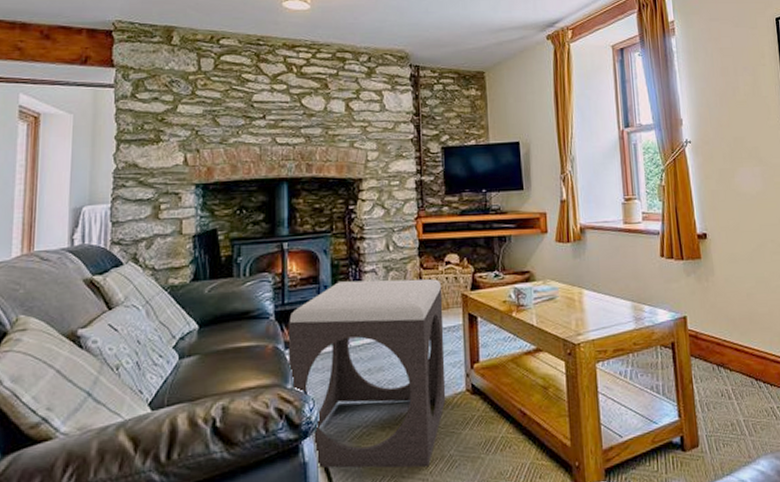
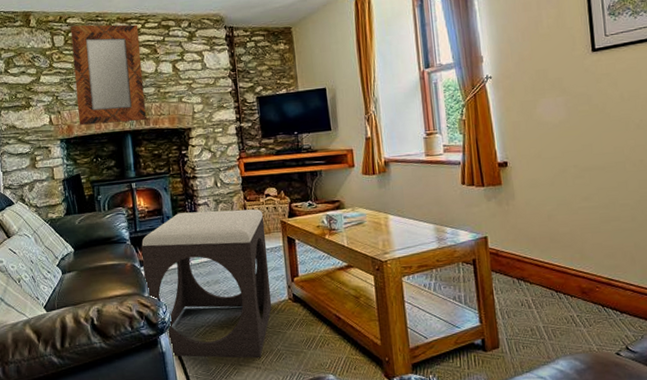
home mirror: none [222,48,309,169] -> present [70,24,147,126]

